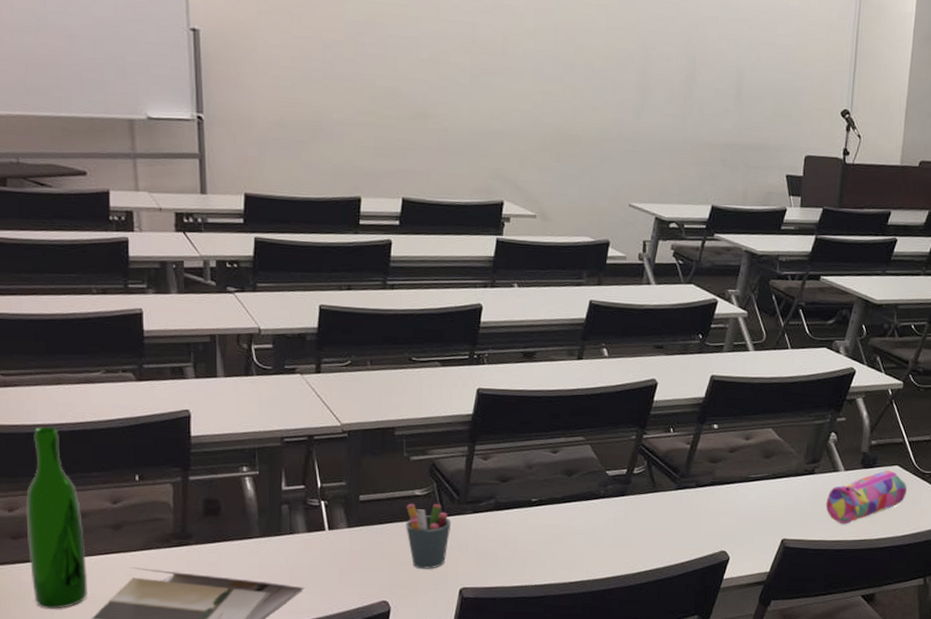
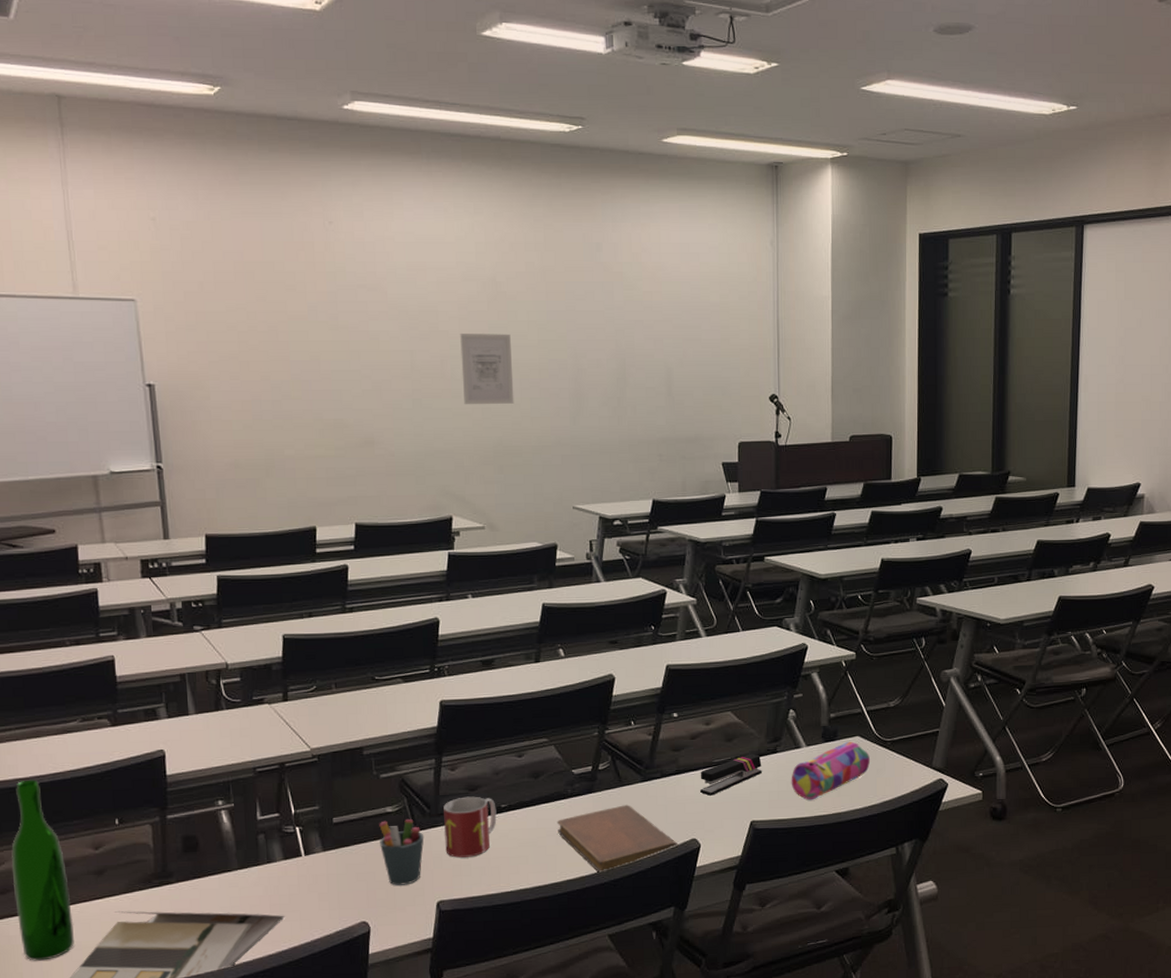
mug: none [472,487,527,548] -> present [443,796,497,858]
wall art: none [524,11,578,91] -> present [460,334,514,405]
notebook: none [586,511,708,577] -> present [556,805,679,875]
stapler: none [734,472,798,510] -> present [700,753,762,796]

